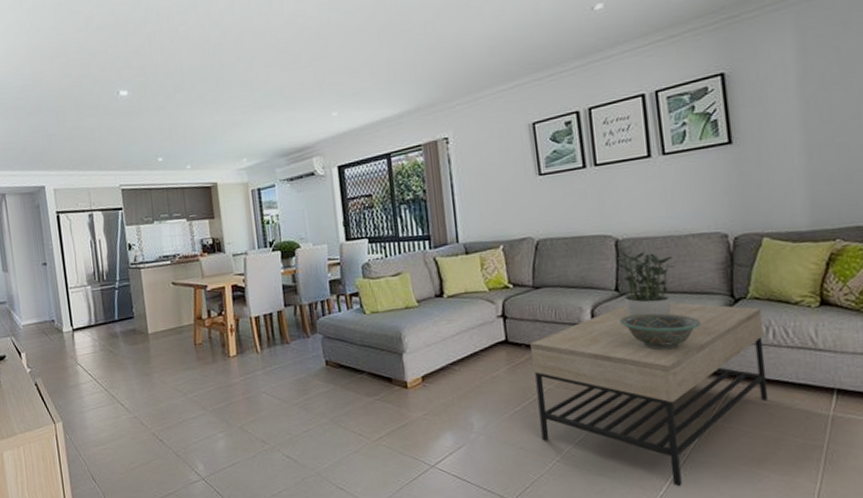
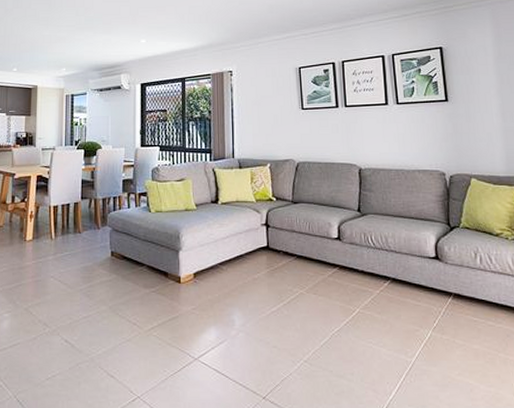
coffee table: present [530,302,769,487] -> none [287,224,477,392]
potted plant: present [614,249,676,316] -> none [358,177,406,236]
decorative bowl: present [619,312,702,351] -> none [360,233,425,266]

